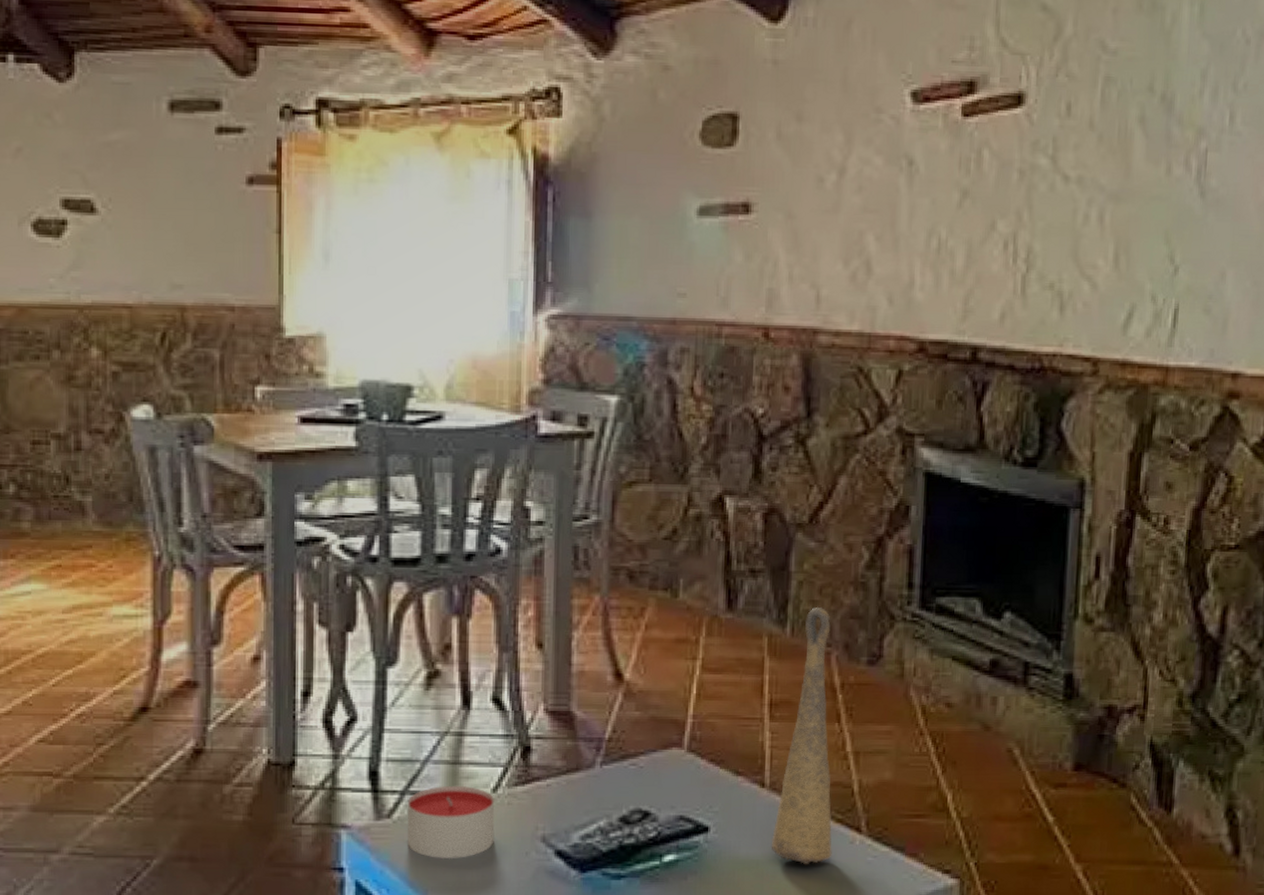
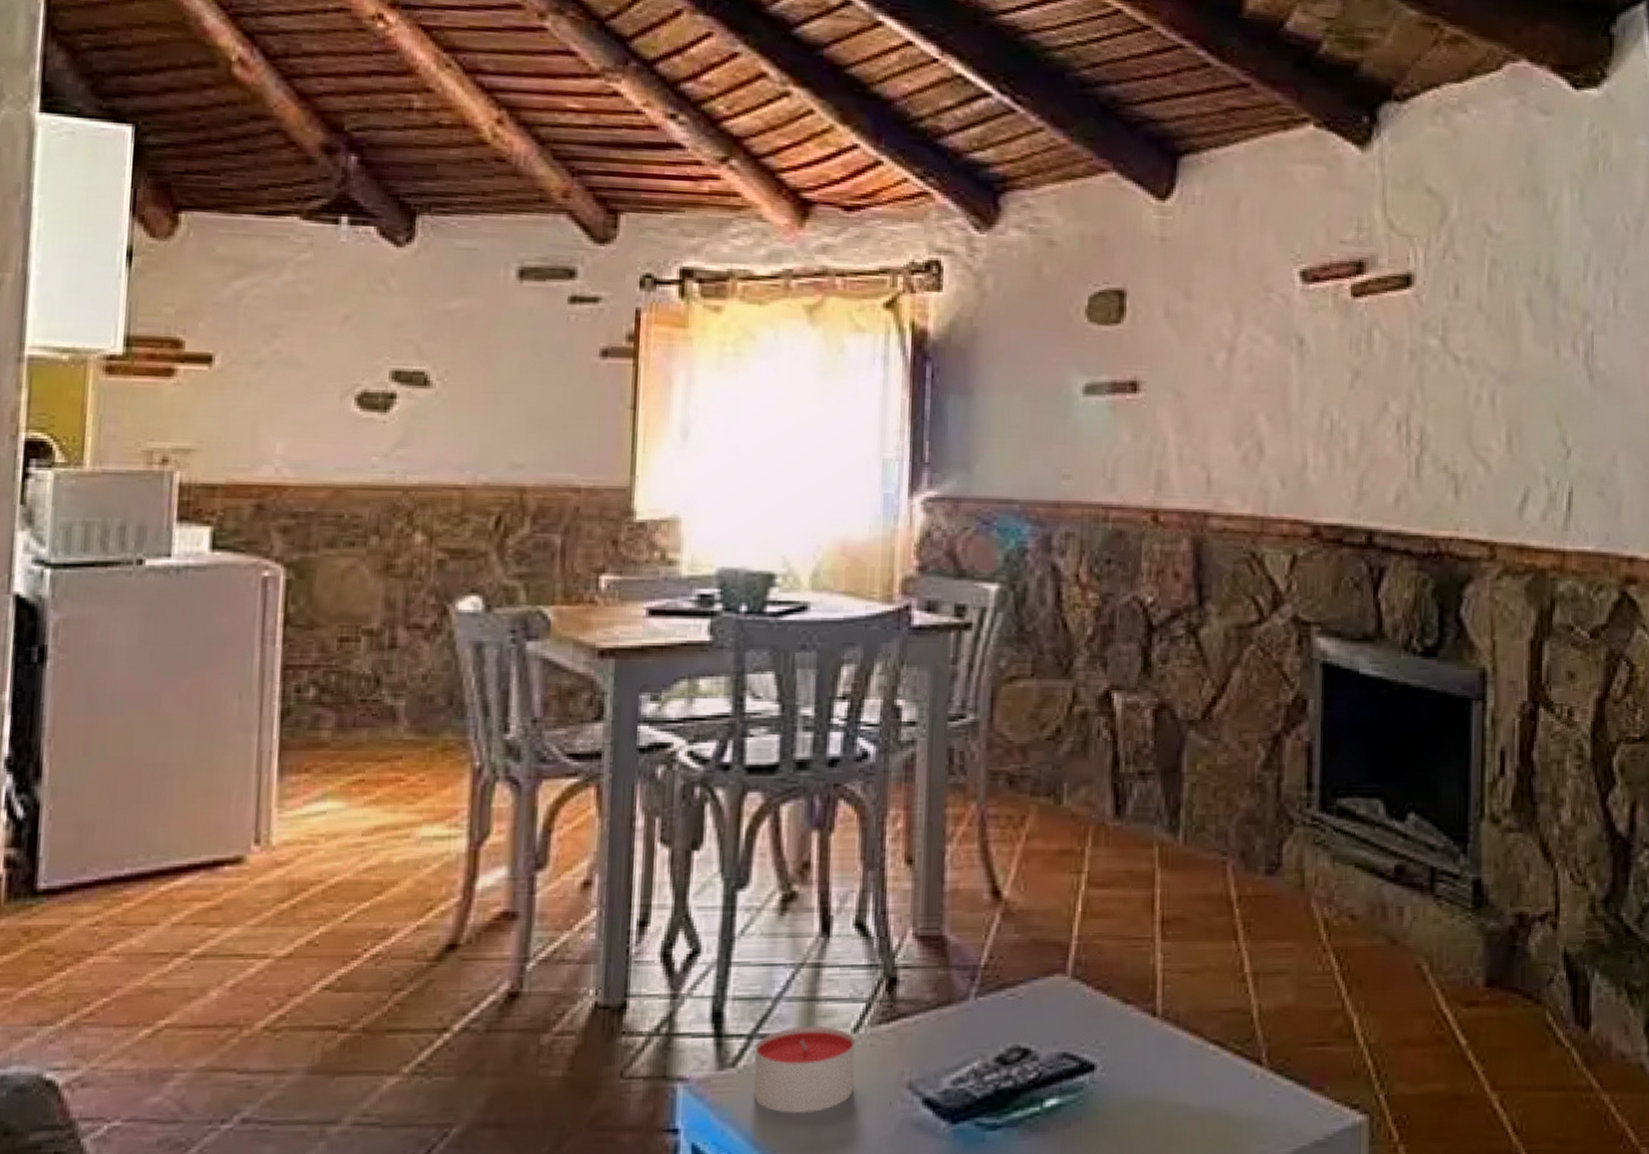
decorative vase: present [771,606,832,865] -> none [1163,811,1231,1105]

